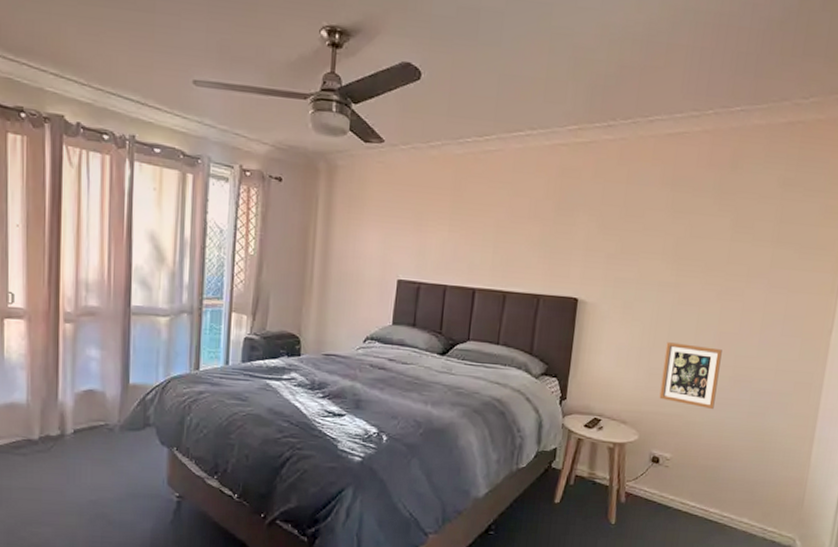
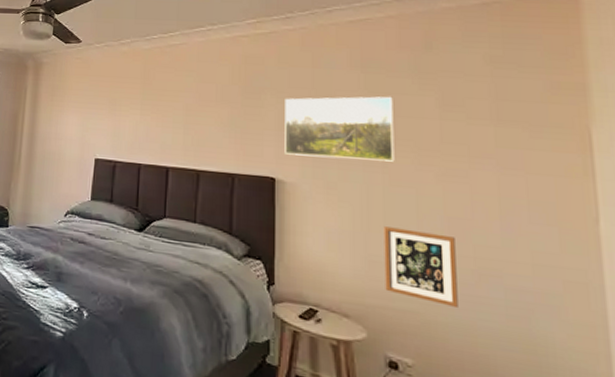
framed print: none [590,216,695,282] -> present [285,96,395,162]

